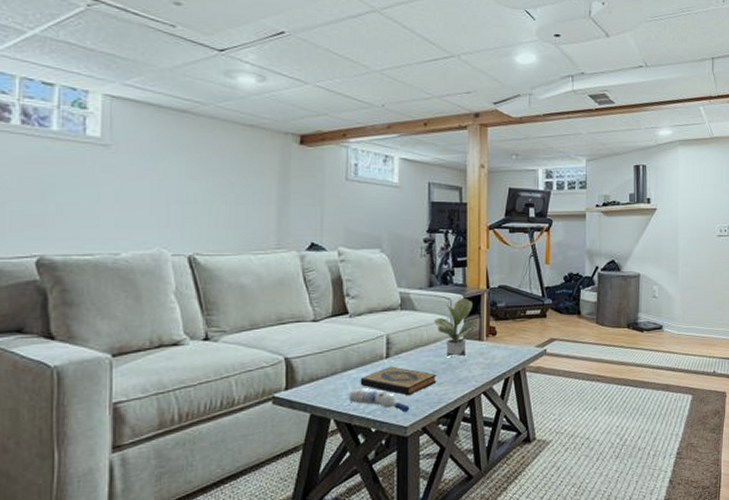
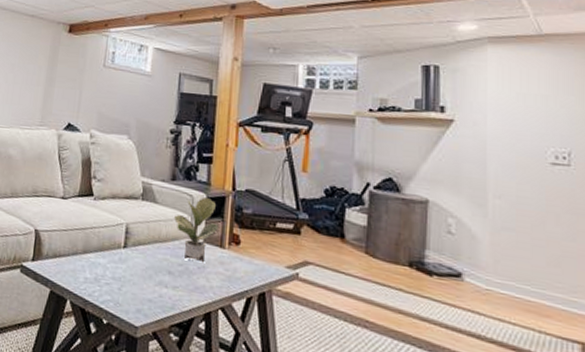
water bottle: present [349,389,410,413] -> none [85,273,142,311]
hardback book: present [360,366,437,396] -> none [97,257,173,293]

